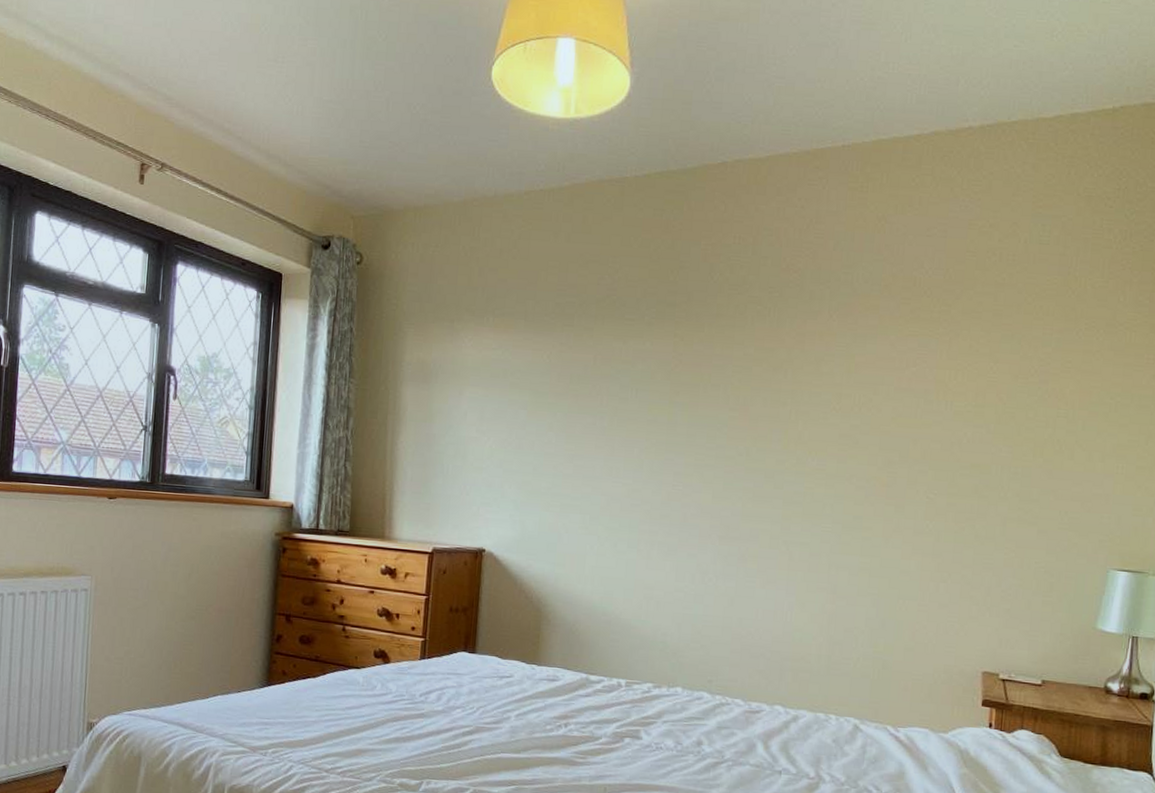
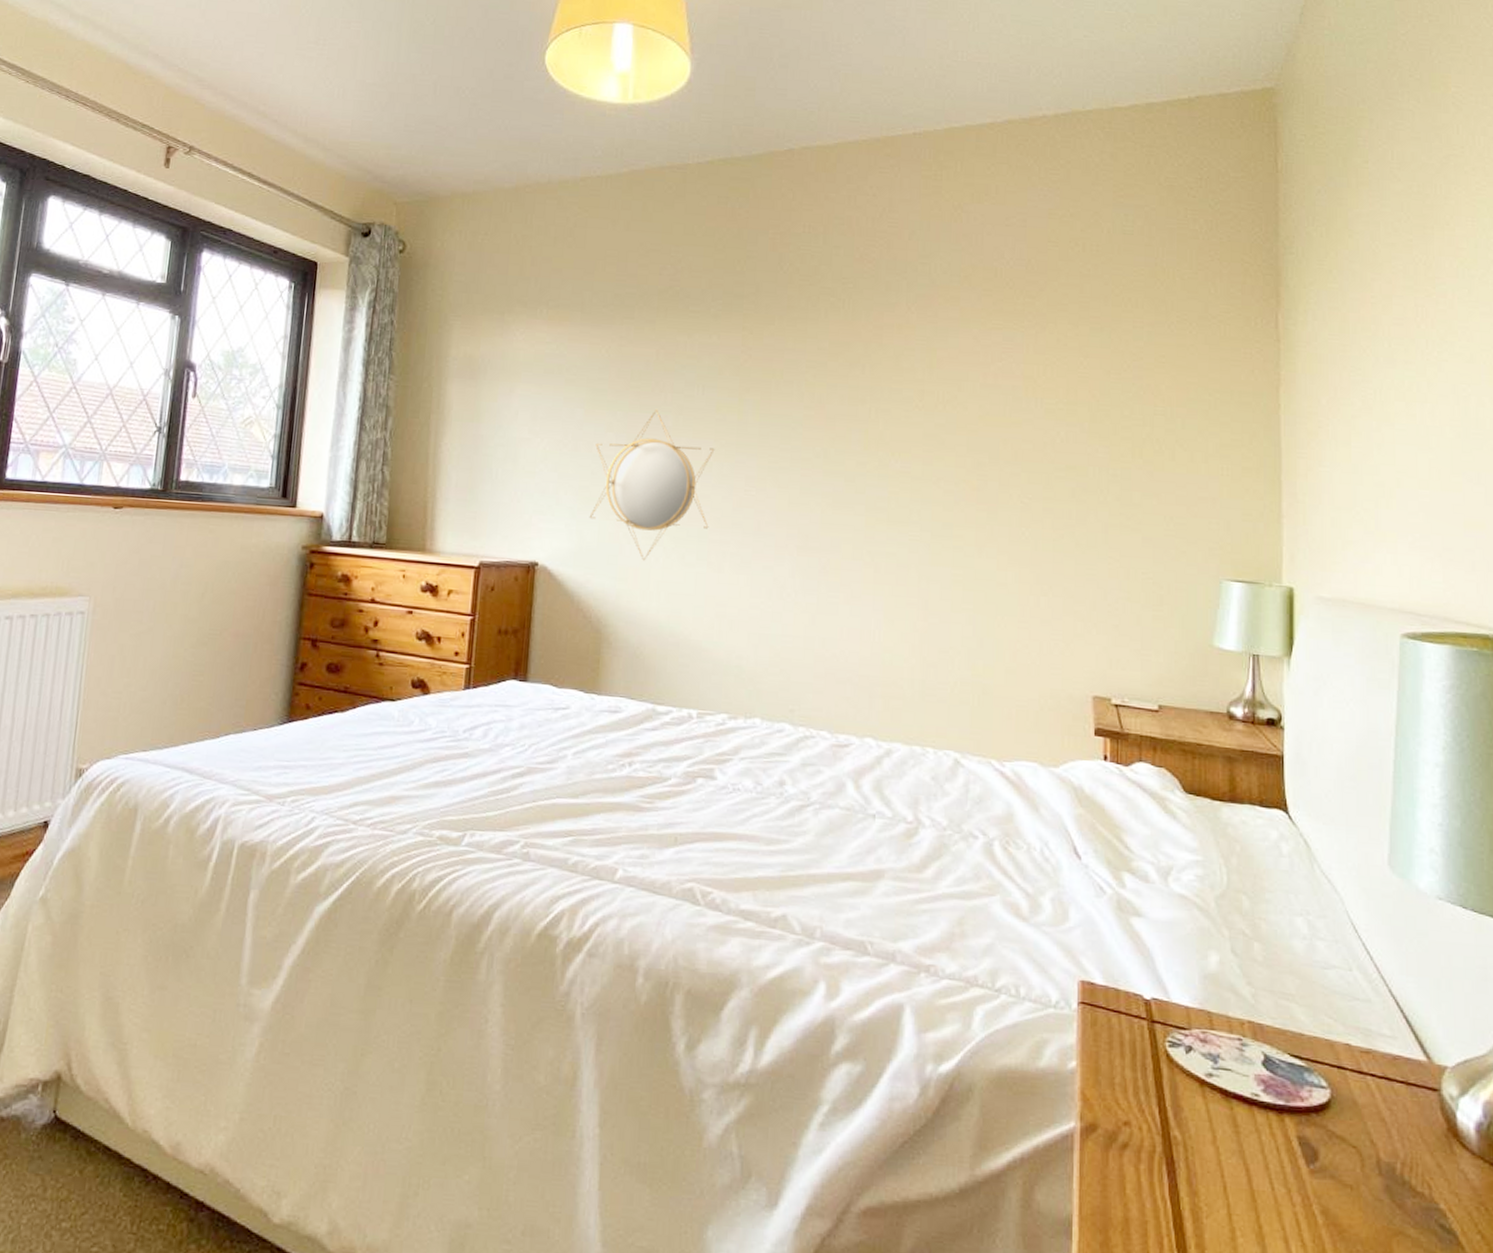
home mirror: none [531,410,646,548] -> present [589,409,715,561]

